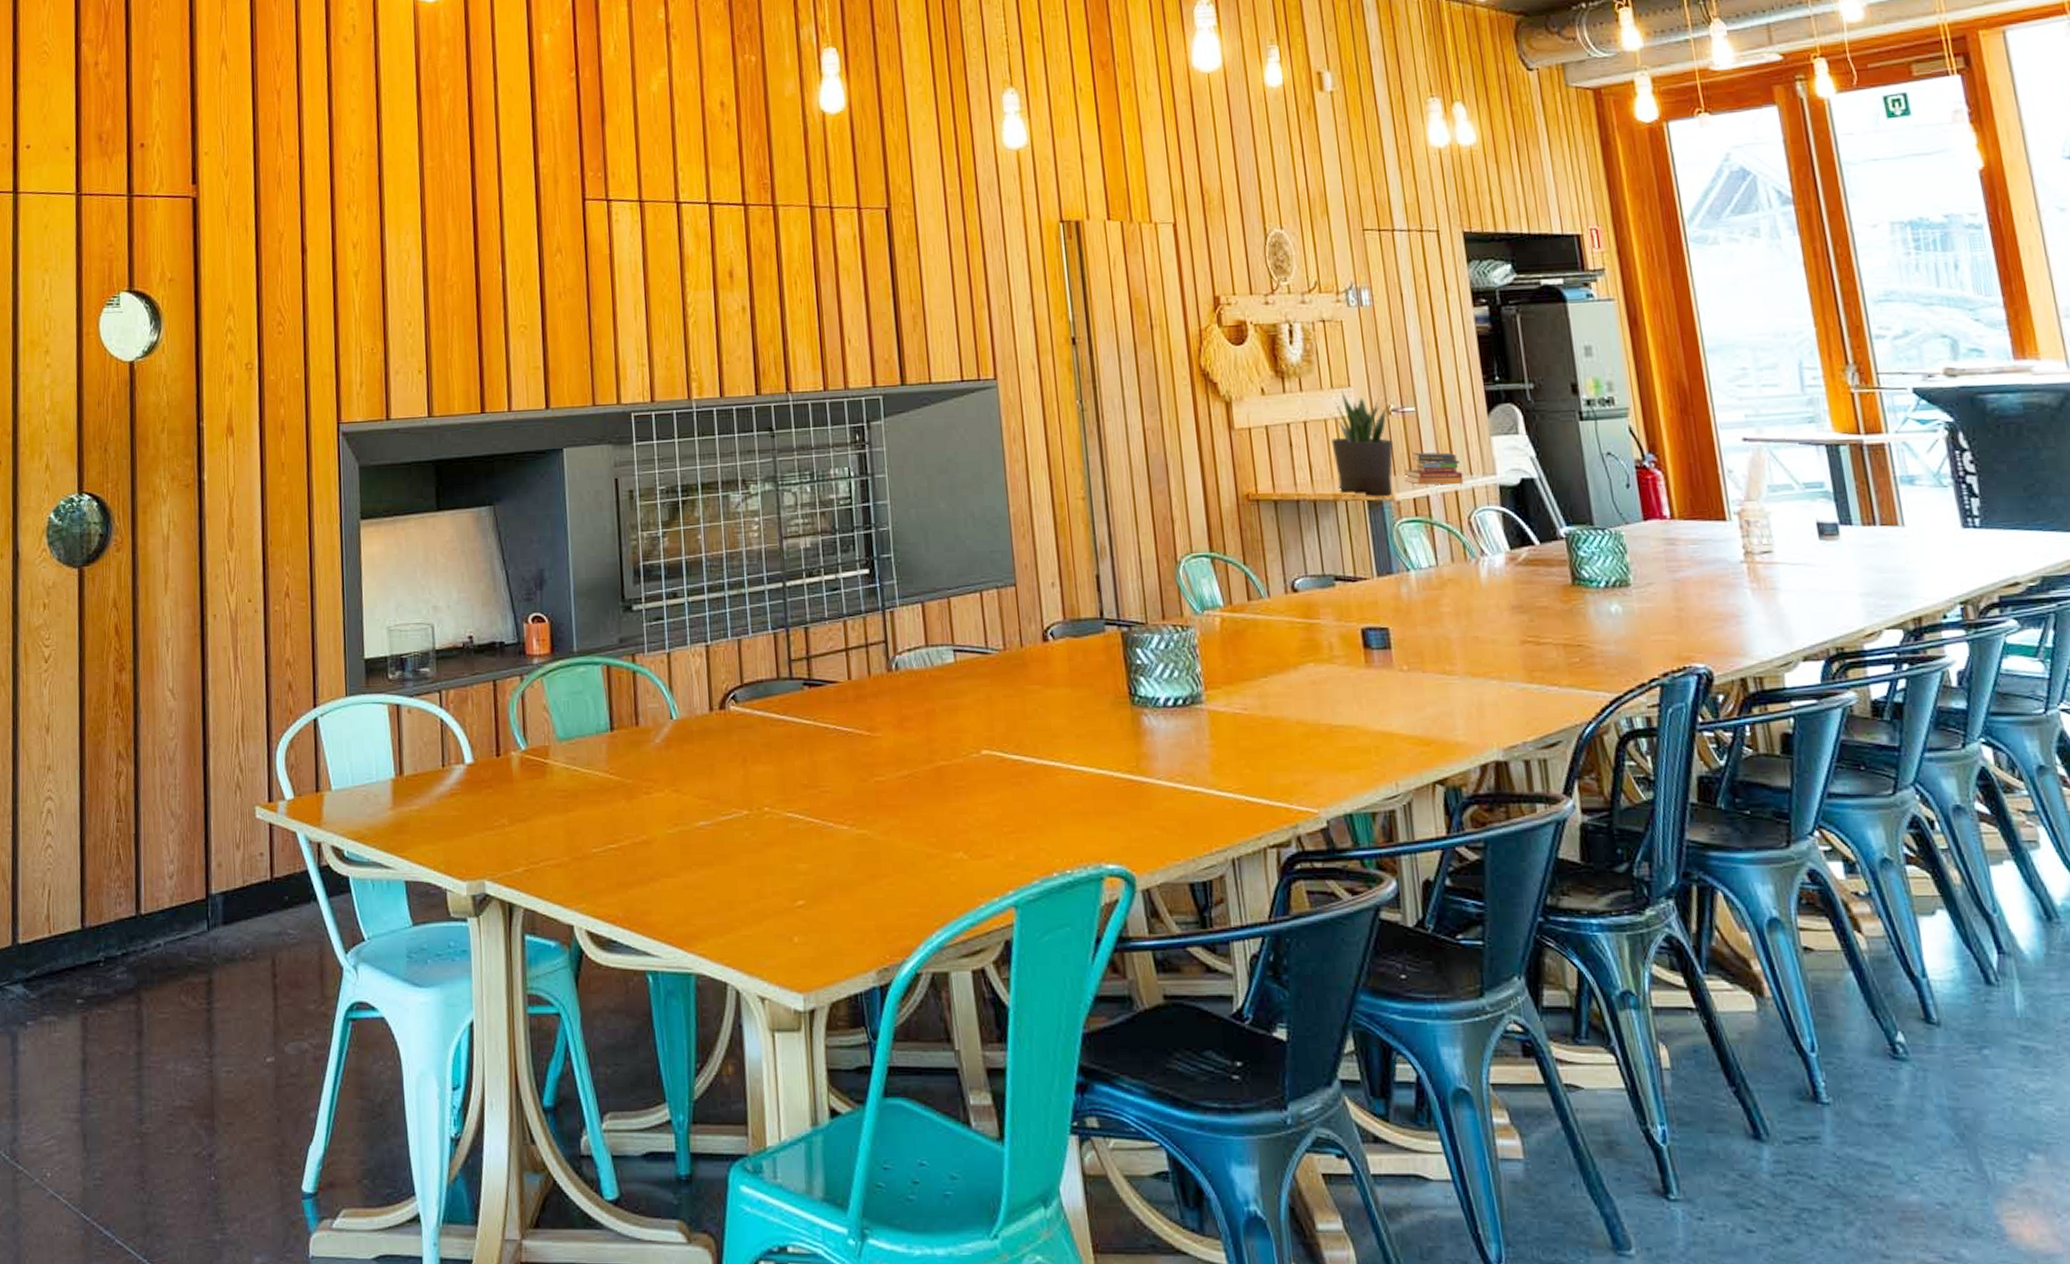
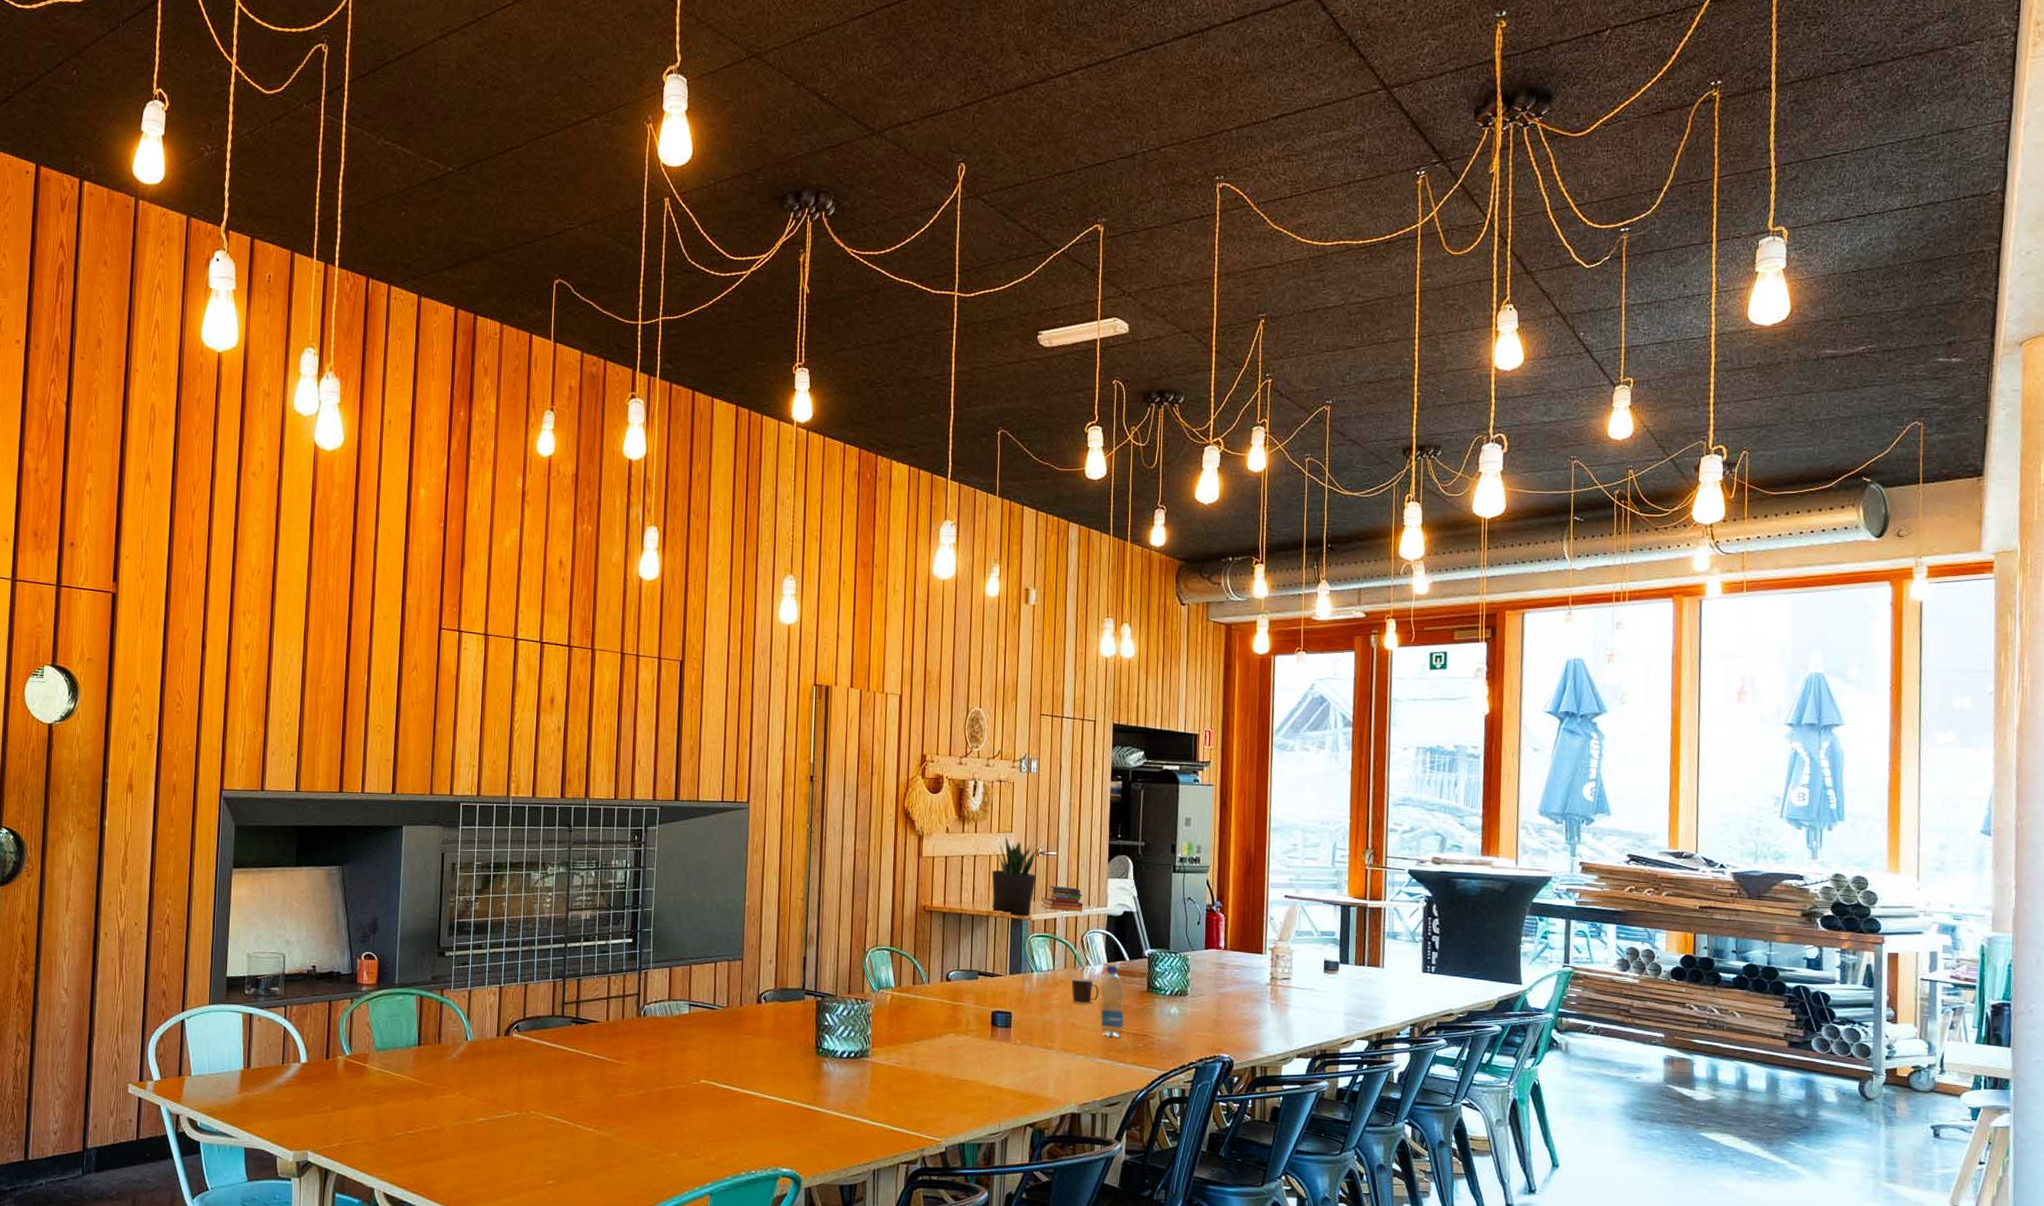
mug: none [1463,574,1506,611] -> present [1071,978,1099,1005]
bottle: none [1506,553,1549,652] -> present [1100,966,1124,1038]

